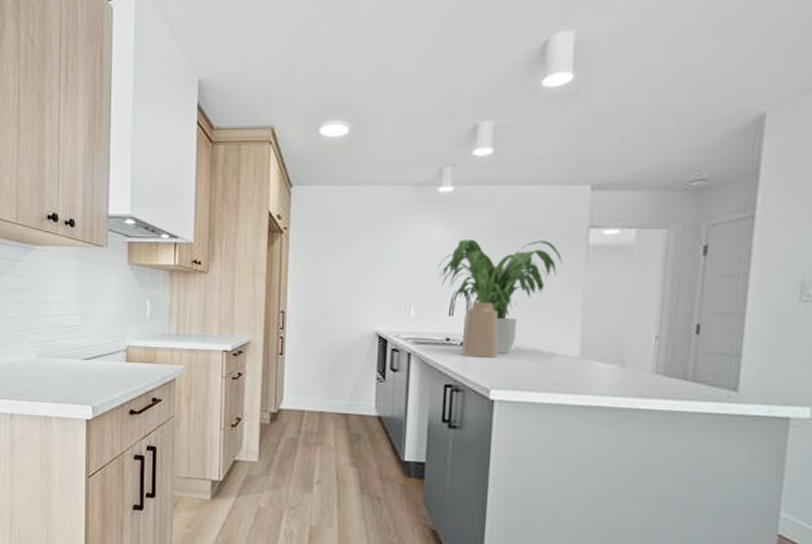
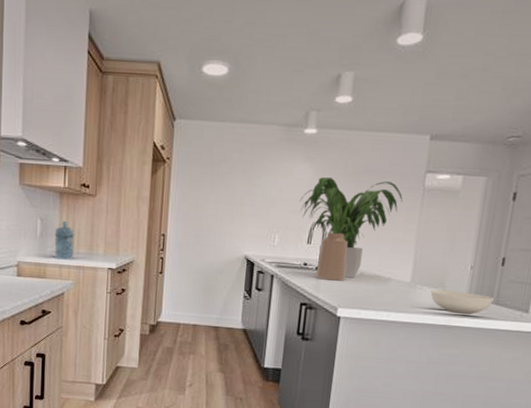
canister: none [164,301,187,343] -> present [54,221,75,260]
bowl: none [606,365,691,396] -> present [430,289,495,315]

